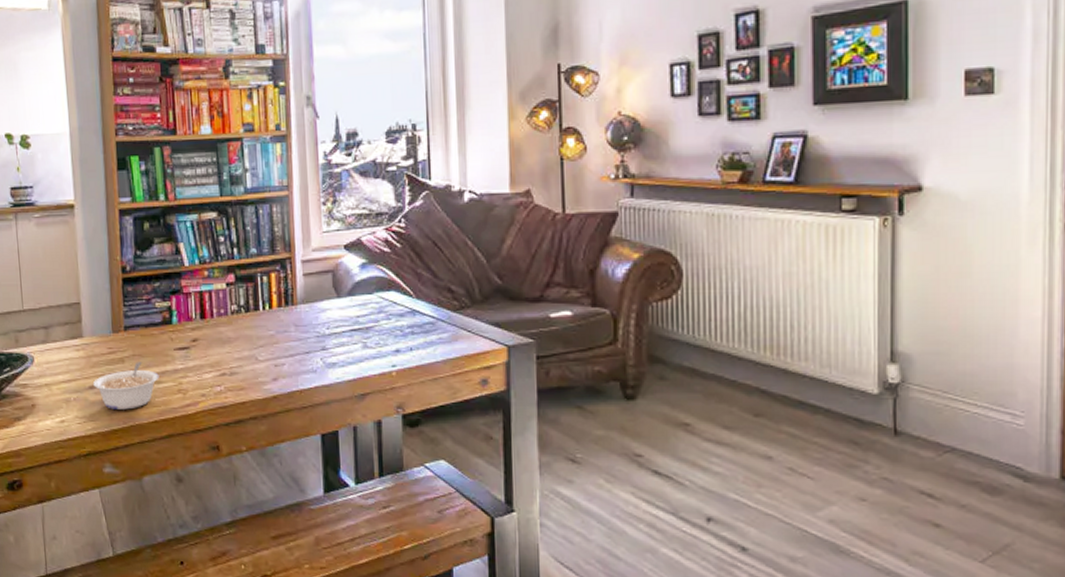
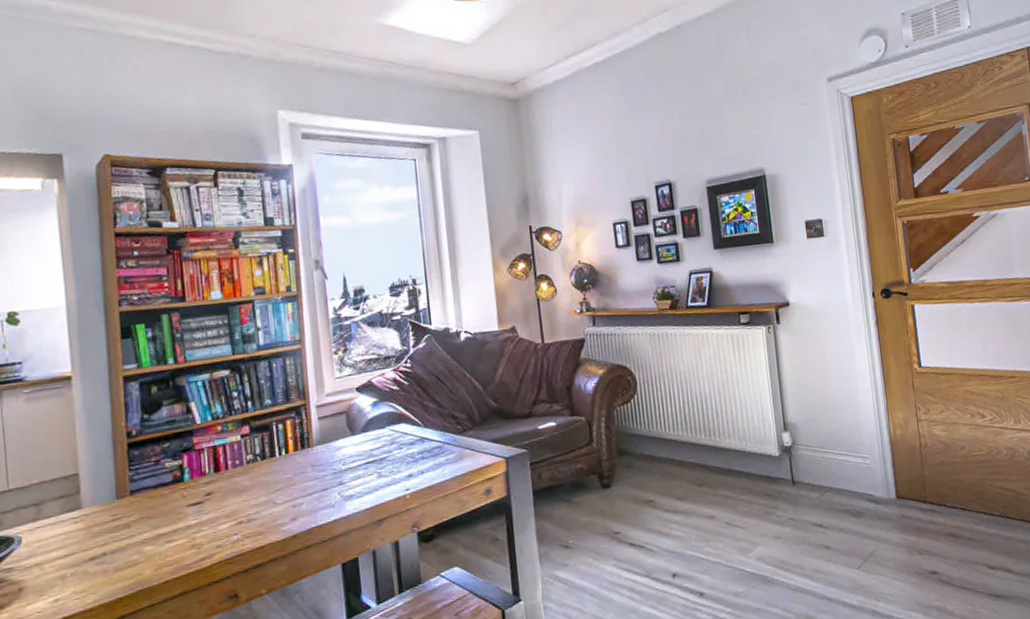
legume: present [92,362,159,410] -> none [93,524,171,578]

